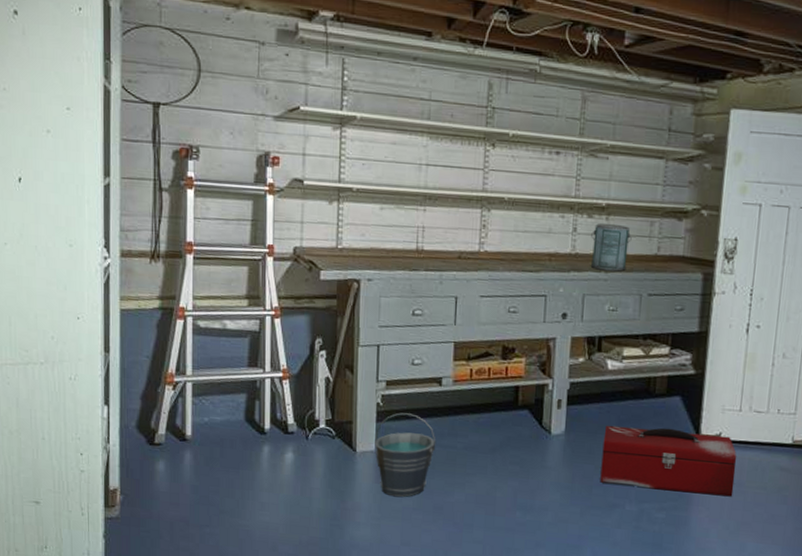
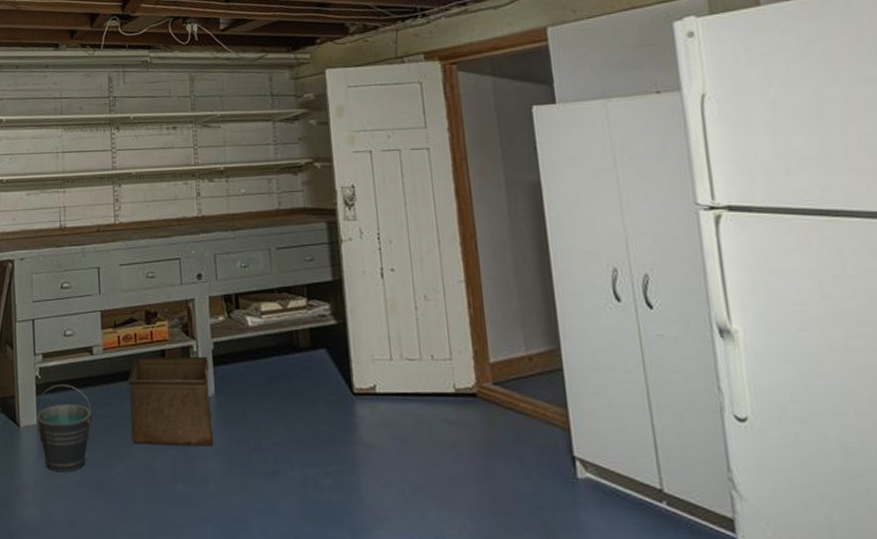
storage bin: none [474,391,562,480] -> present [127,356,214,447]
paint can: present [591,223,632,273] -> none [214,185,253,231]
toolbox: present [600,425,737,497] -> none [254,383,402,457]

